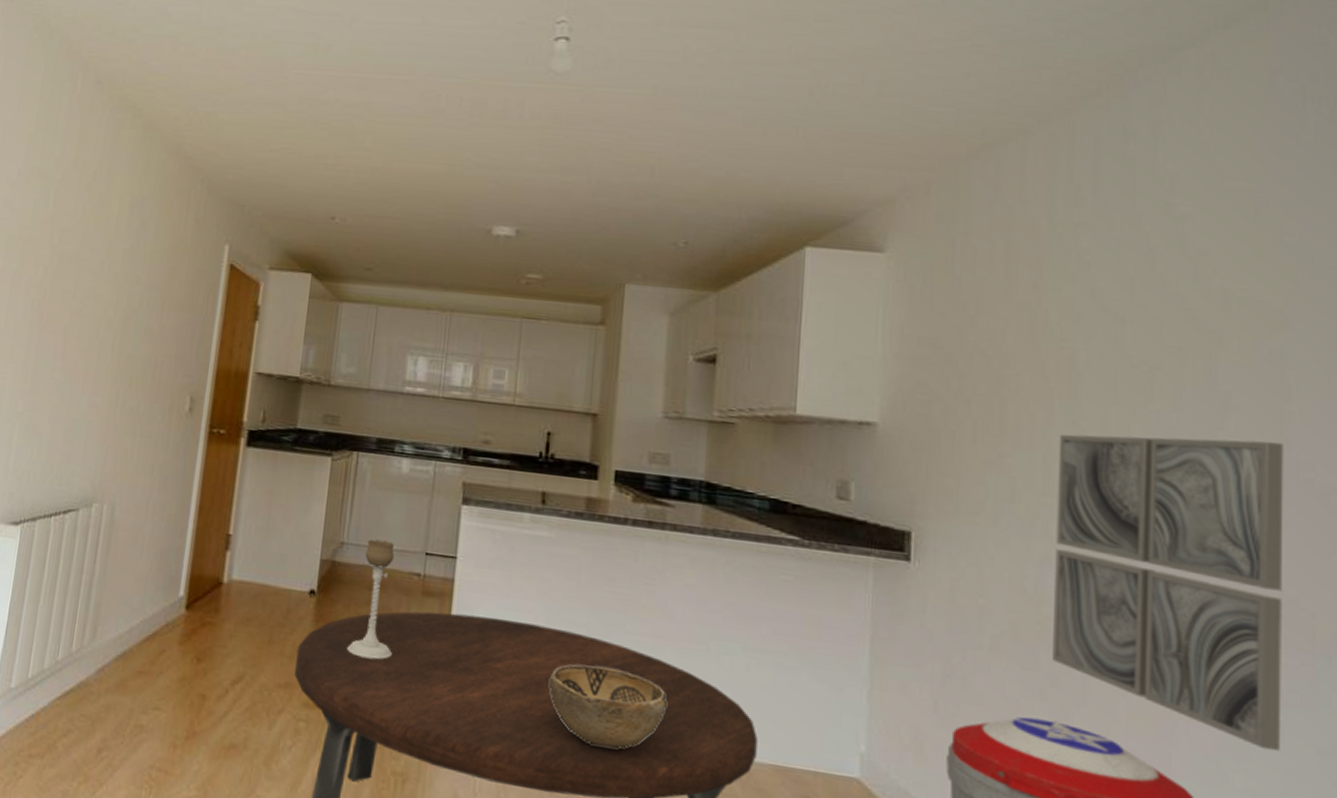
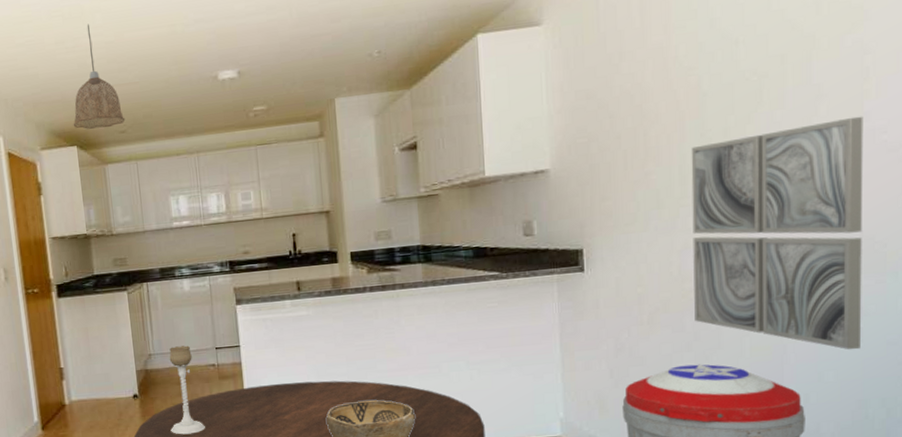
pendant lamp: none [313,144,375,261] -> present [73,24,126,129]

